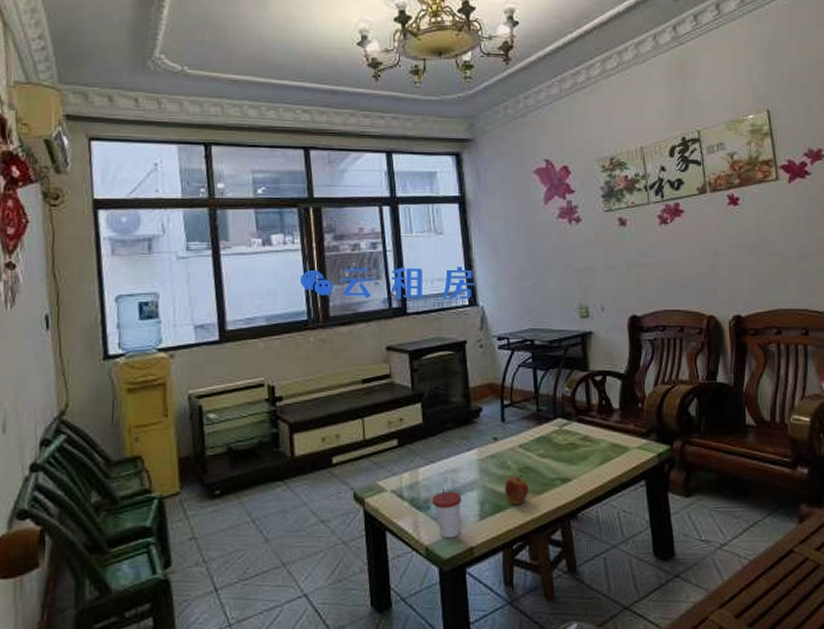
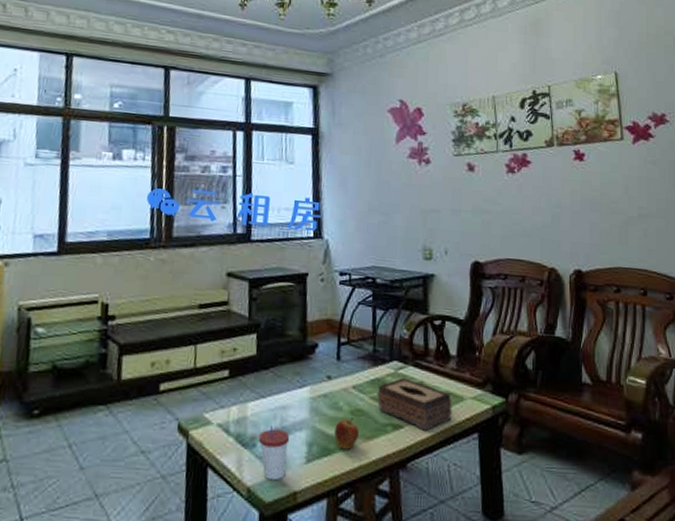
tissue box: none [544,433,618,482] -> present [377,377,452,431]

